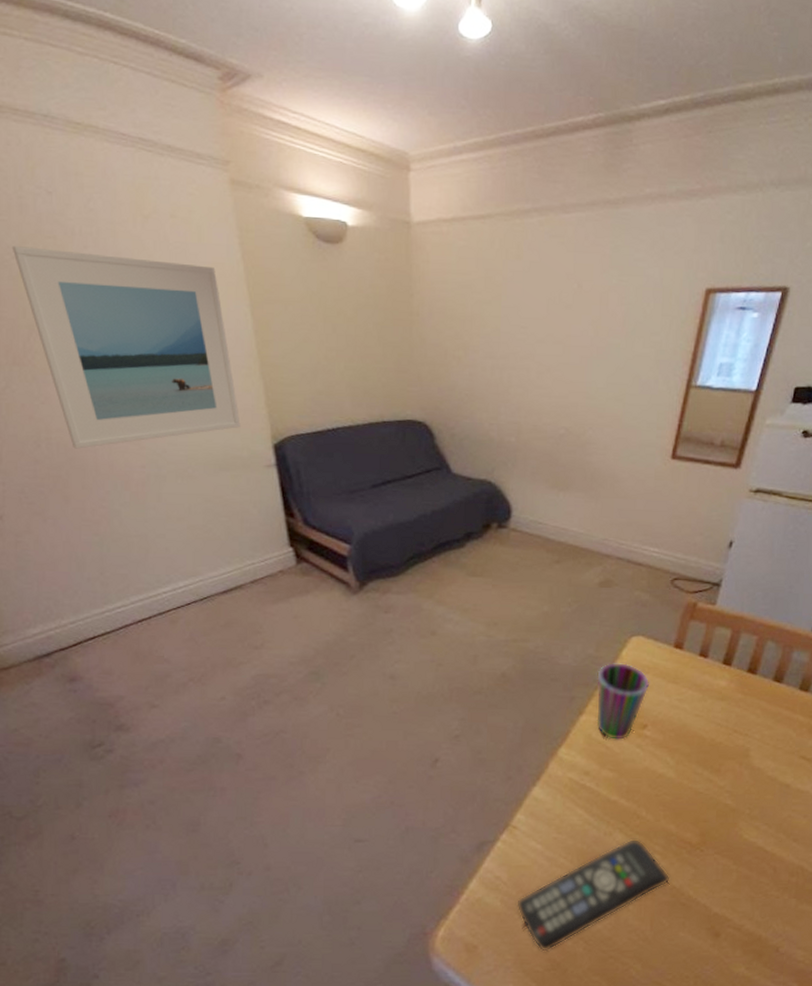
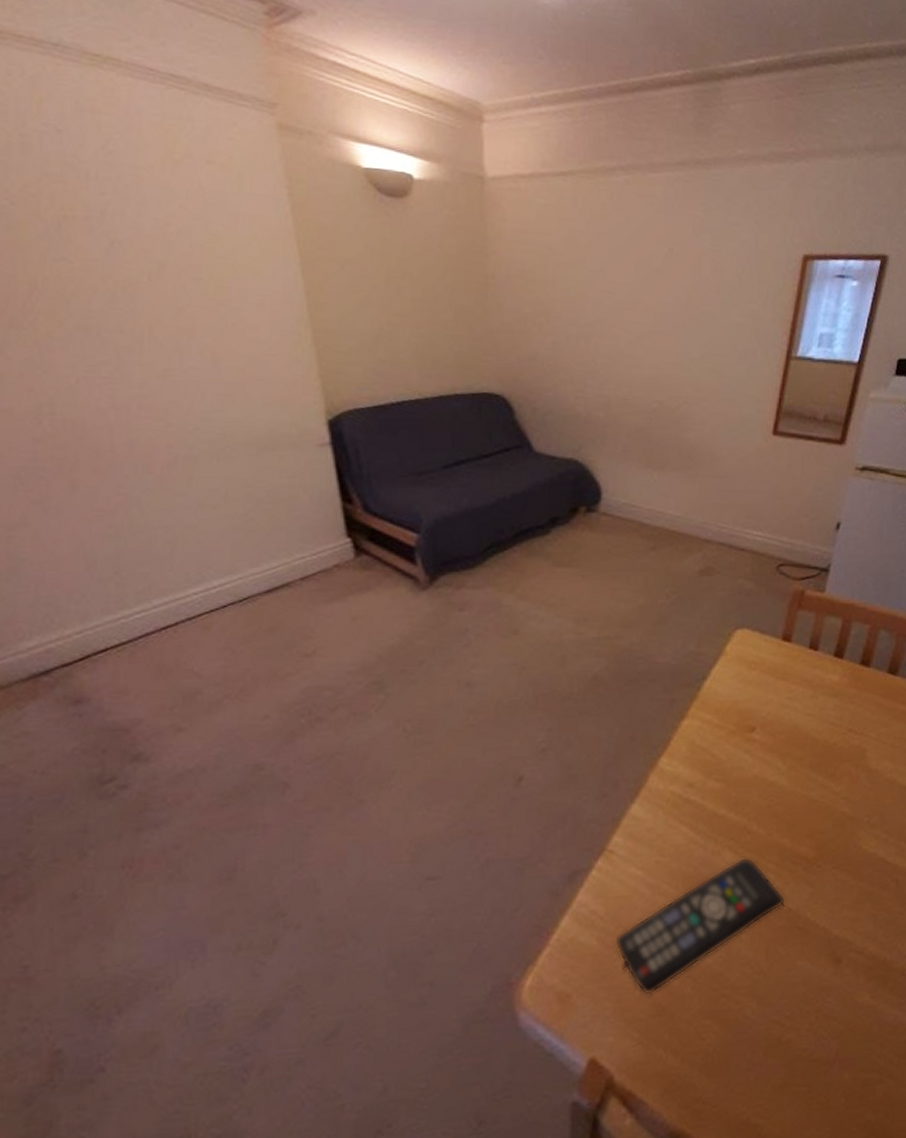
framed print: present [11,246,241,449] -> none [10,190,289,426]
cup: present [596,662,650,740] -> none [699,658,758,745]

